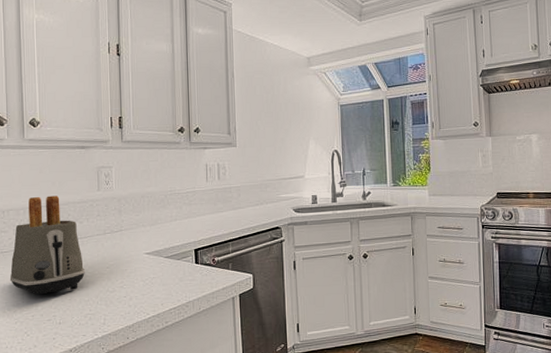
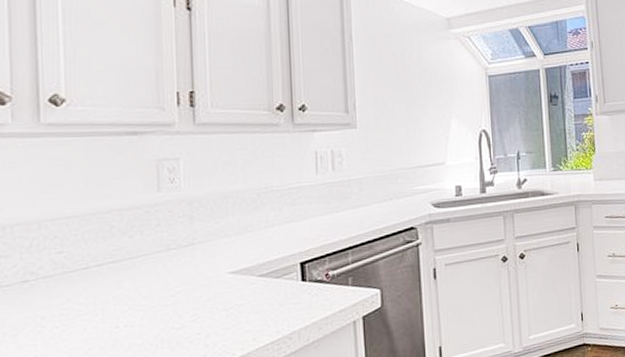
toaster: present [9,195,85,295] -> none [13,201,137,343]

